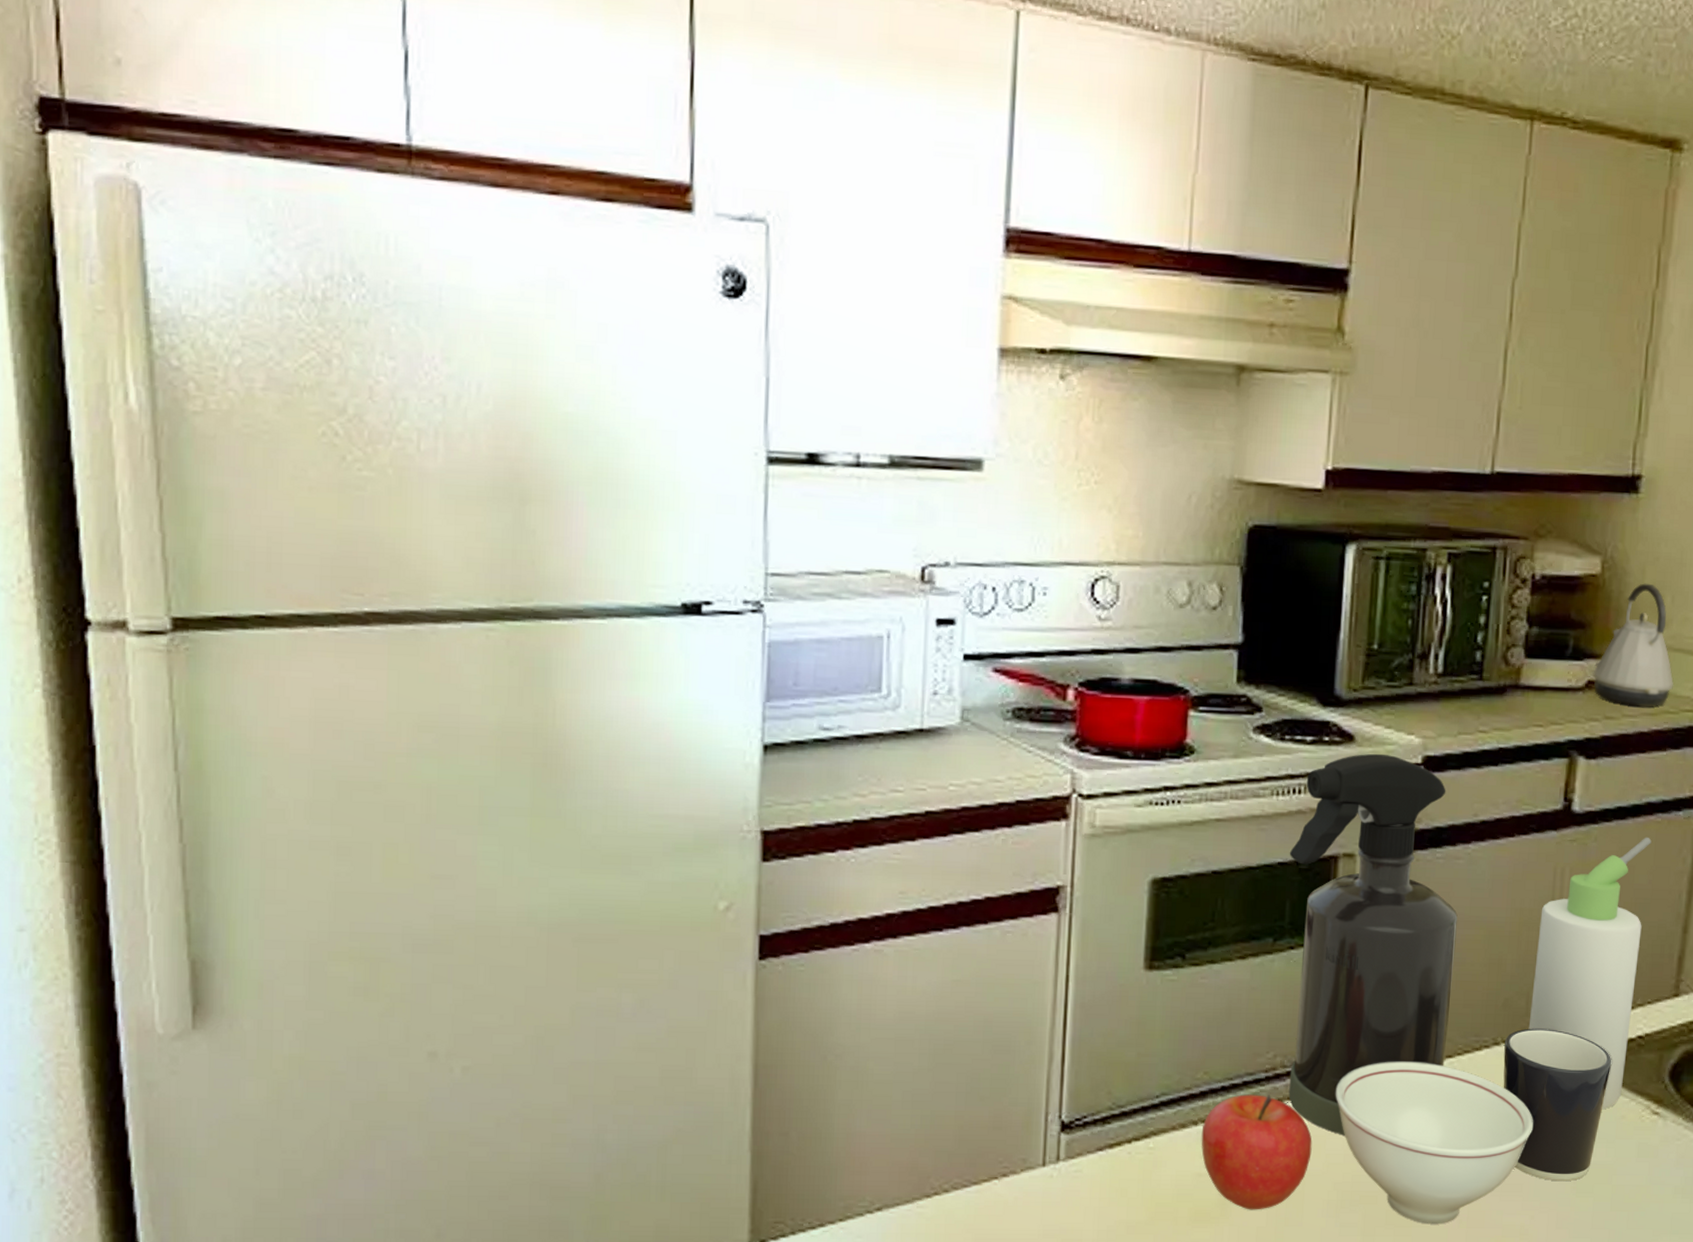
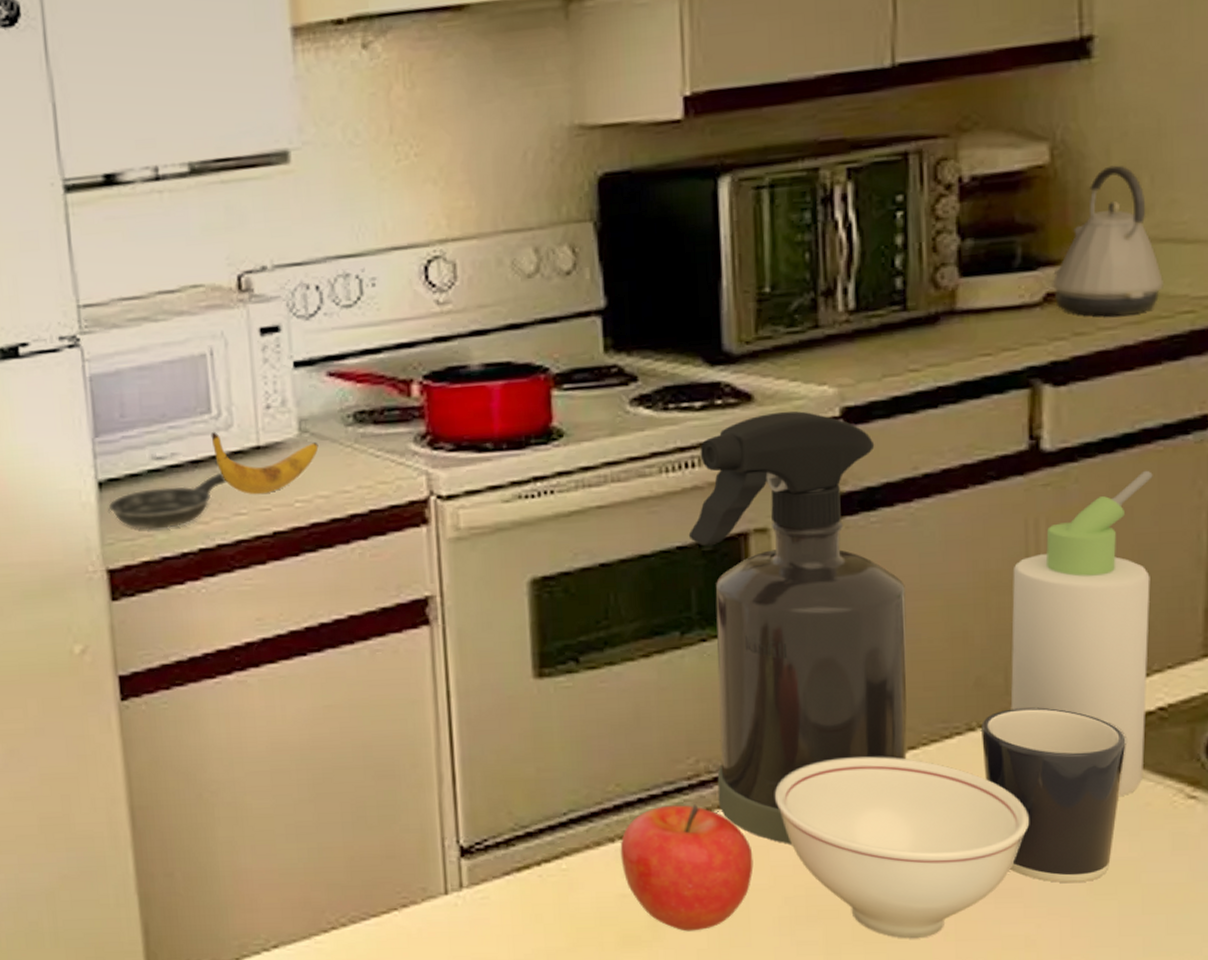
frying pan: none [772,749,889,797] -> present [109,472,228,529]
banana: none [878,711,977,775] -> present [211,432,319,495]

